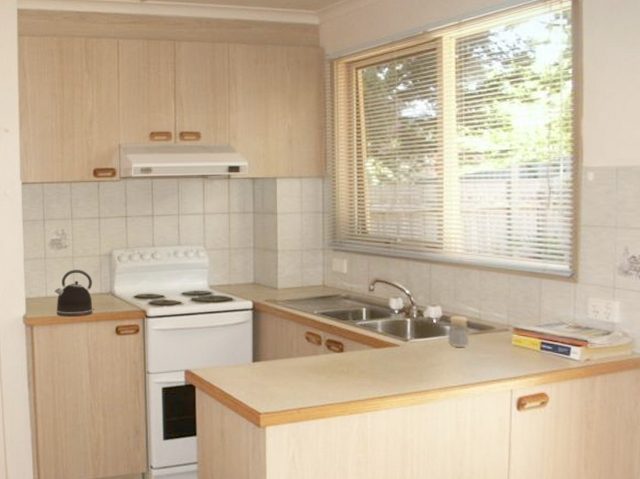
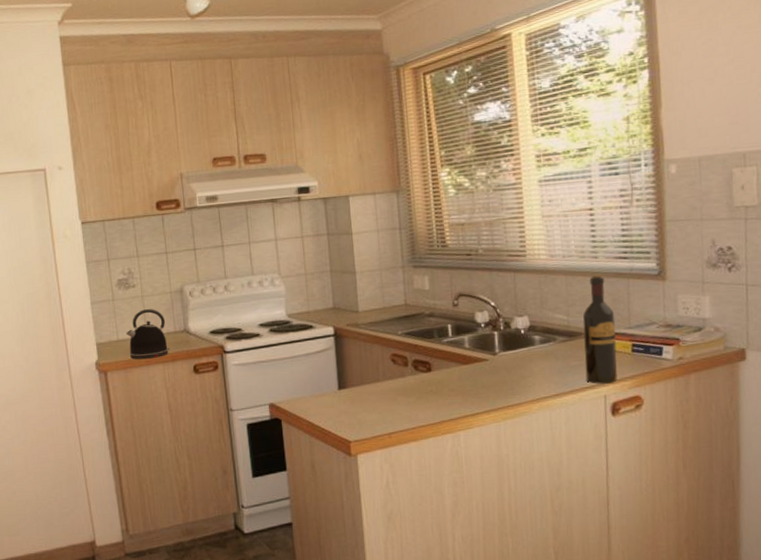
salt shaker: present [448,315,469,347] -> none [537,324,559,357]
wine bottle: none [493,273,526,379] -> present [582,275,618,385]

